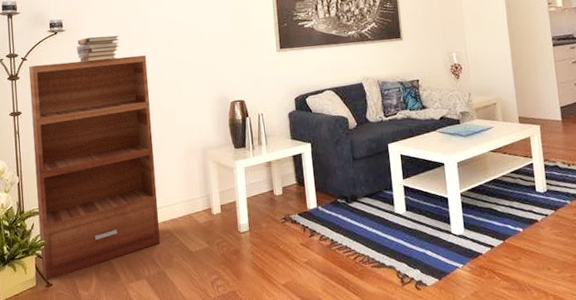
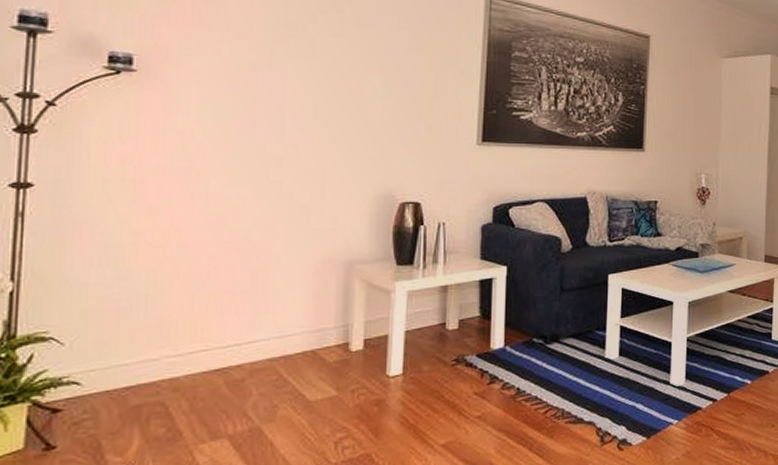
bookshelf: present [29,55,160,280] -> none [39,114,274,441]
book stack: present [76,35,120,62] -> none [153,86,232,123]

